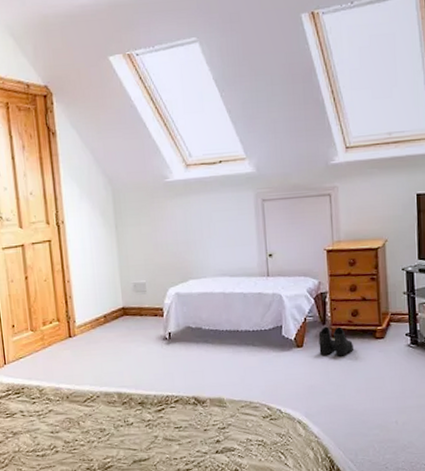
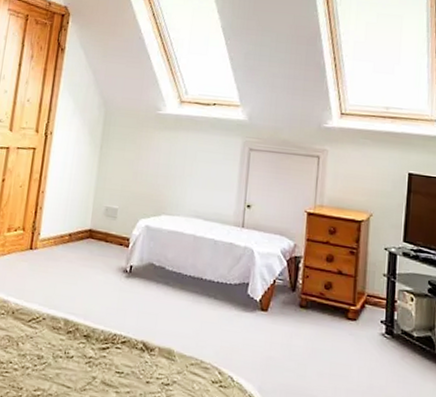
boots: present [318,326,354,356] -> none [284,294,323,331]

